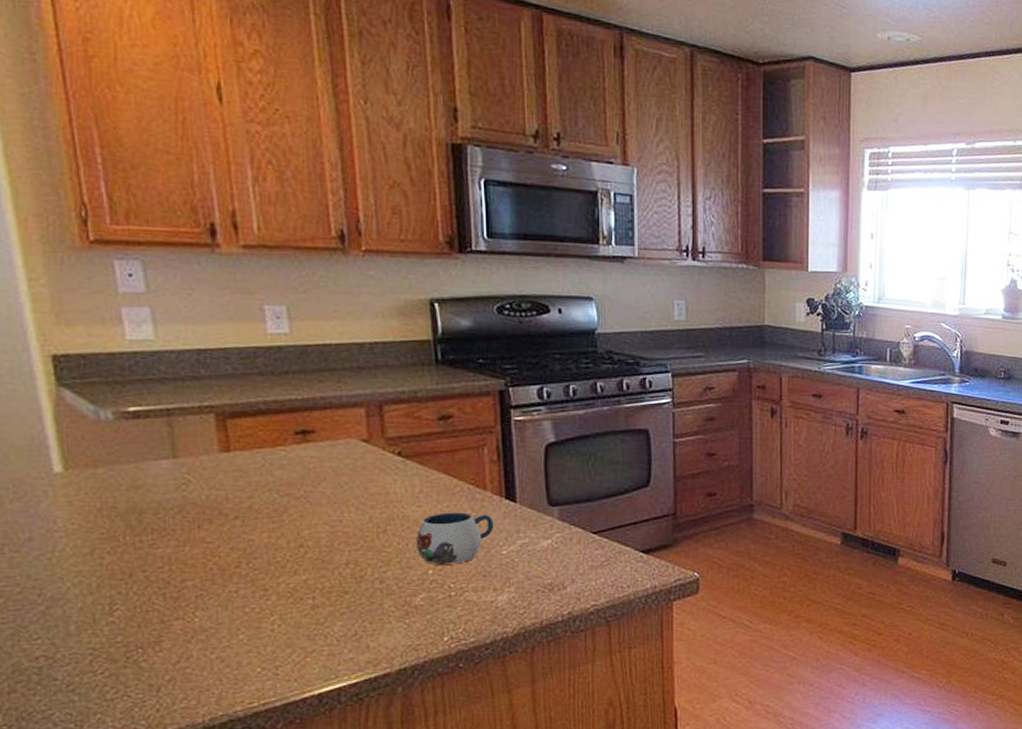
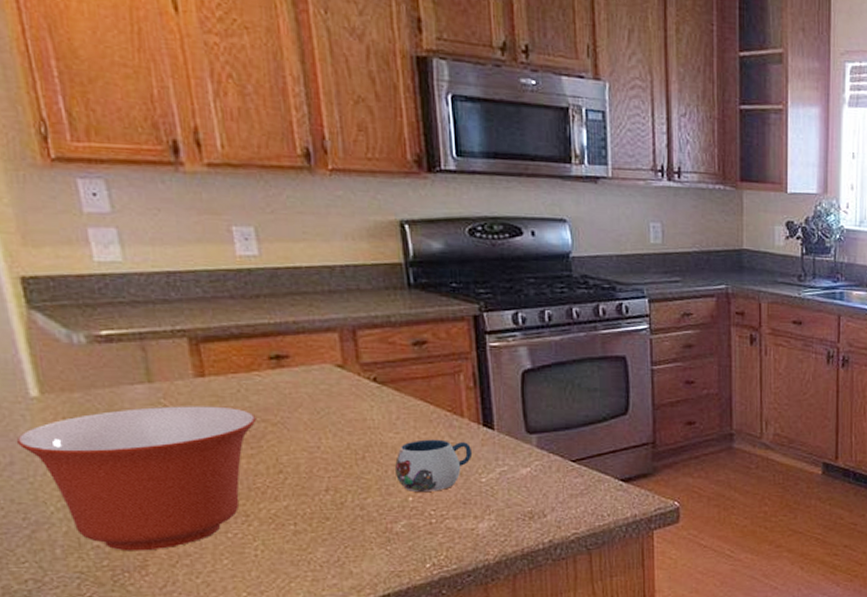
mixing bowl: none [36,481,280,627] -> present [16,406,257,551]

